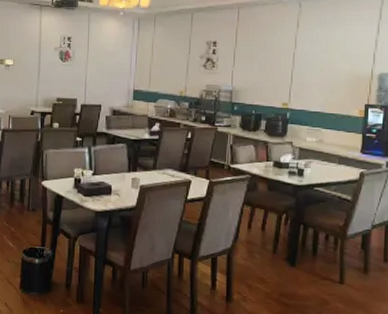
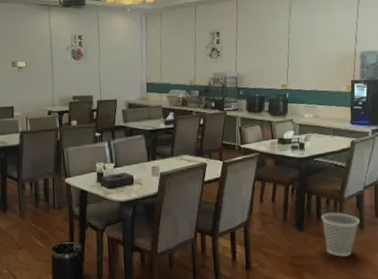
wastebasket: none [318,250,364,302] -> present [321,212,360,257]

